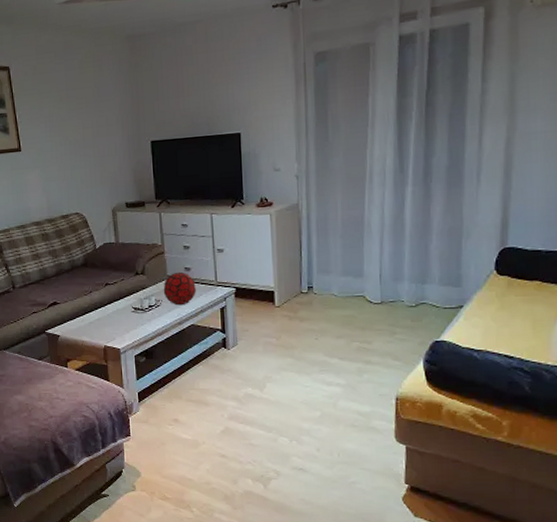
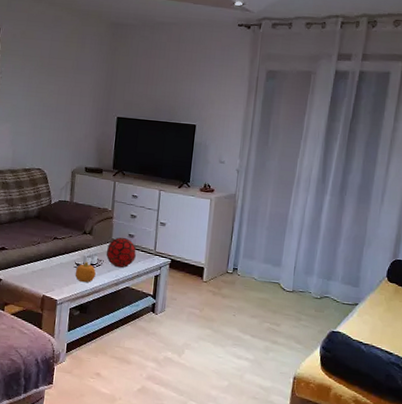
fruit: none [134,304,156,326] -> present [75,262,96,282]

